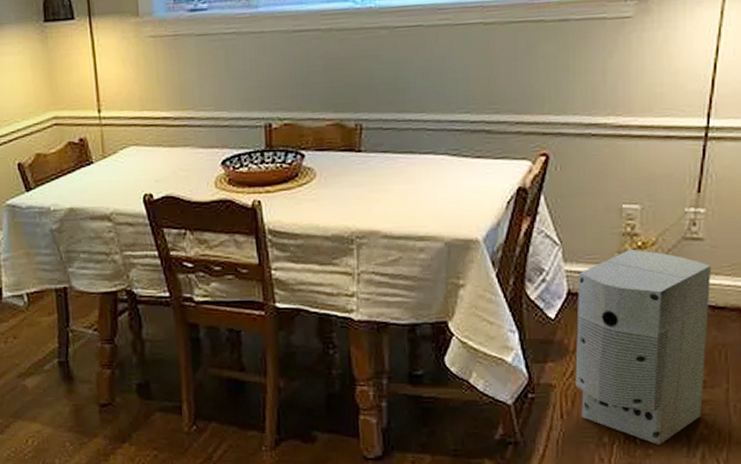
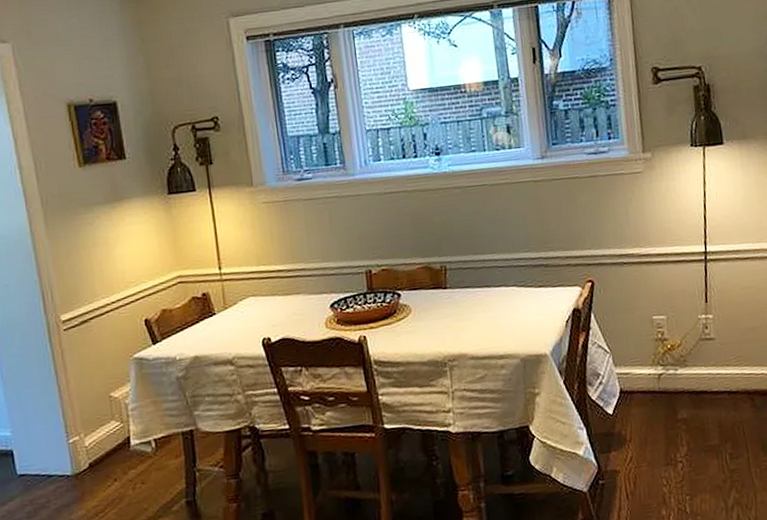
air purifier: present [575,249,711,445] -> none [627,351,732,512]

